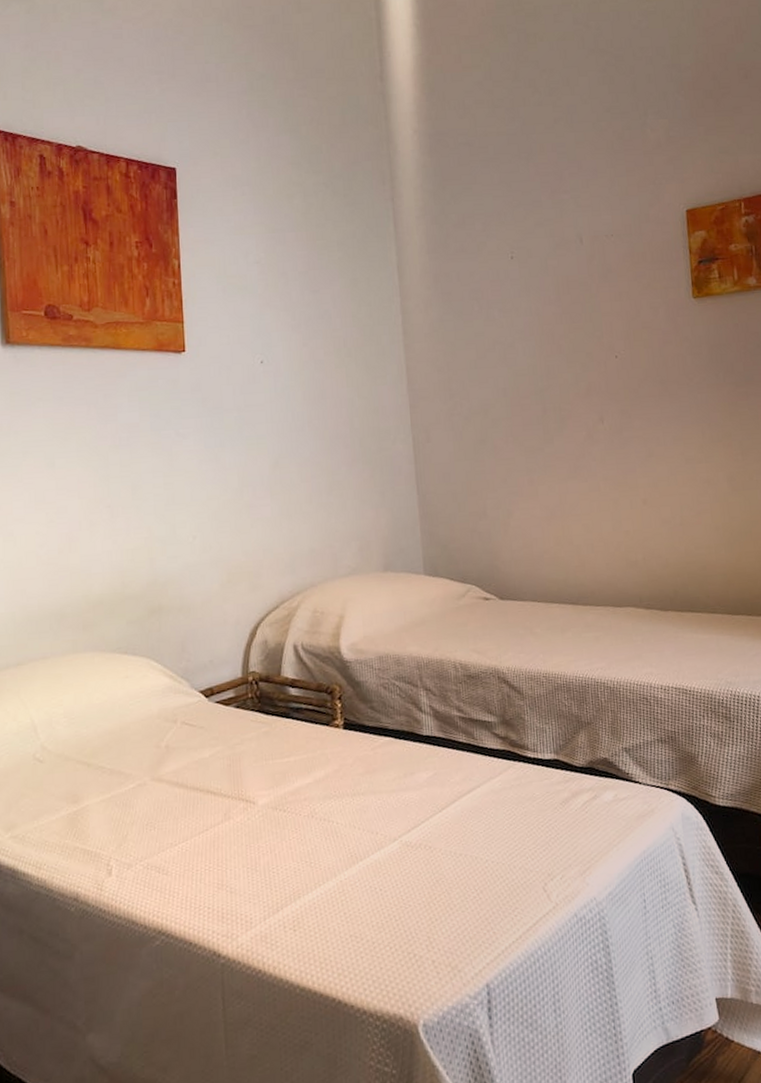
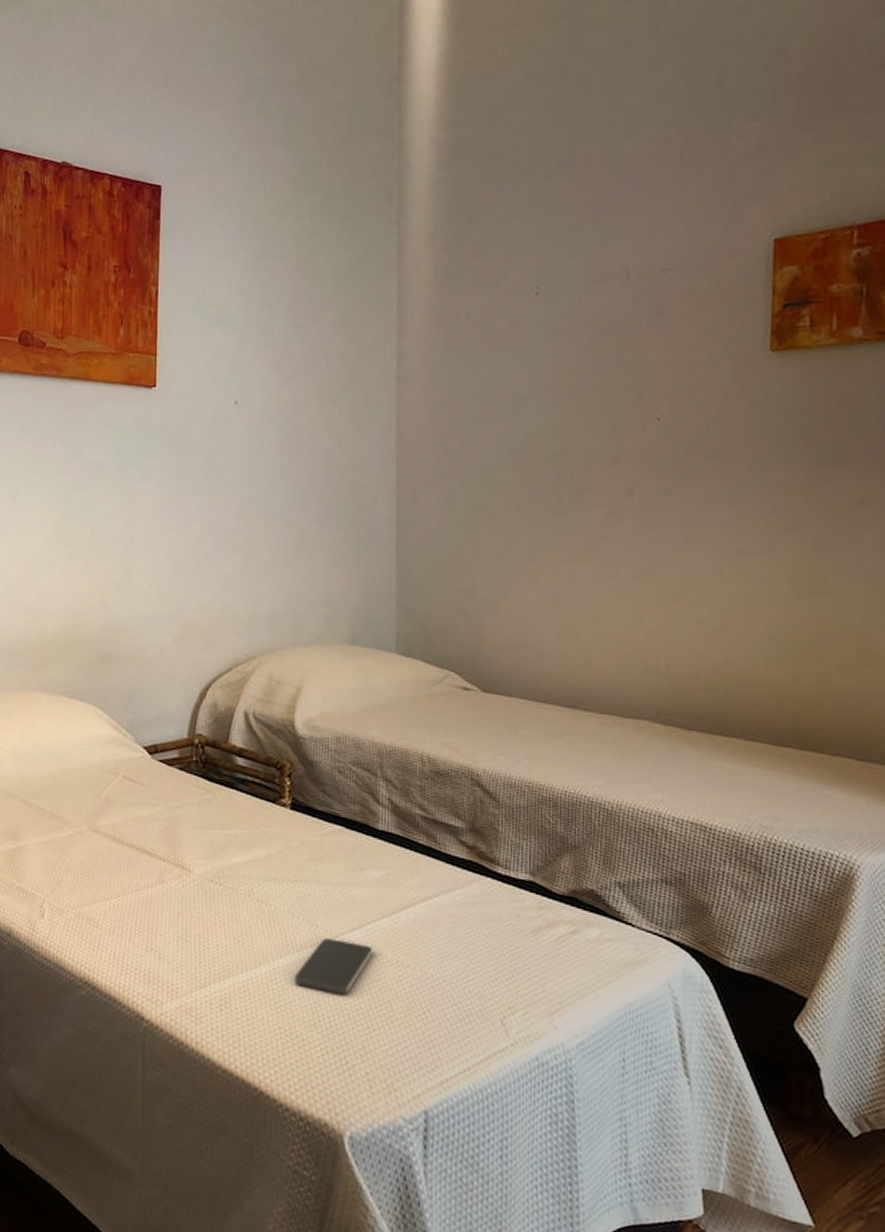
smartphone: none [360,842,429,893] -> present [293,938,373,994]

